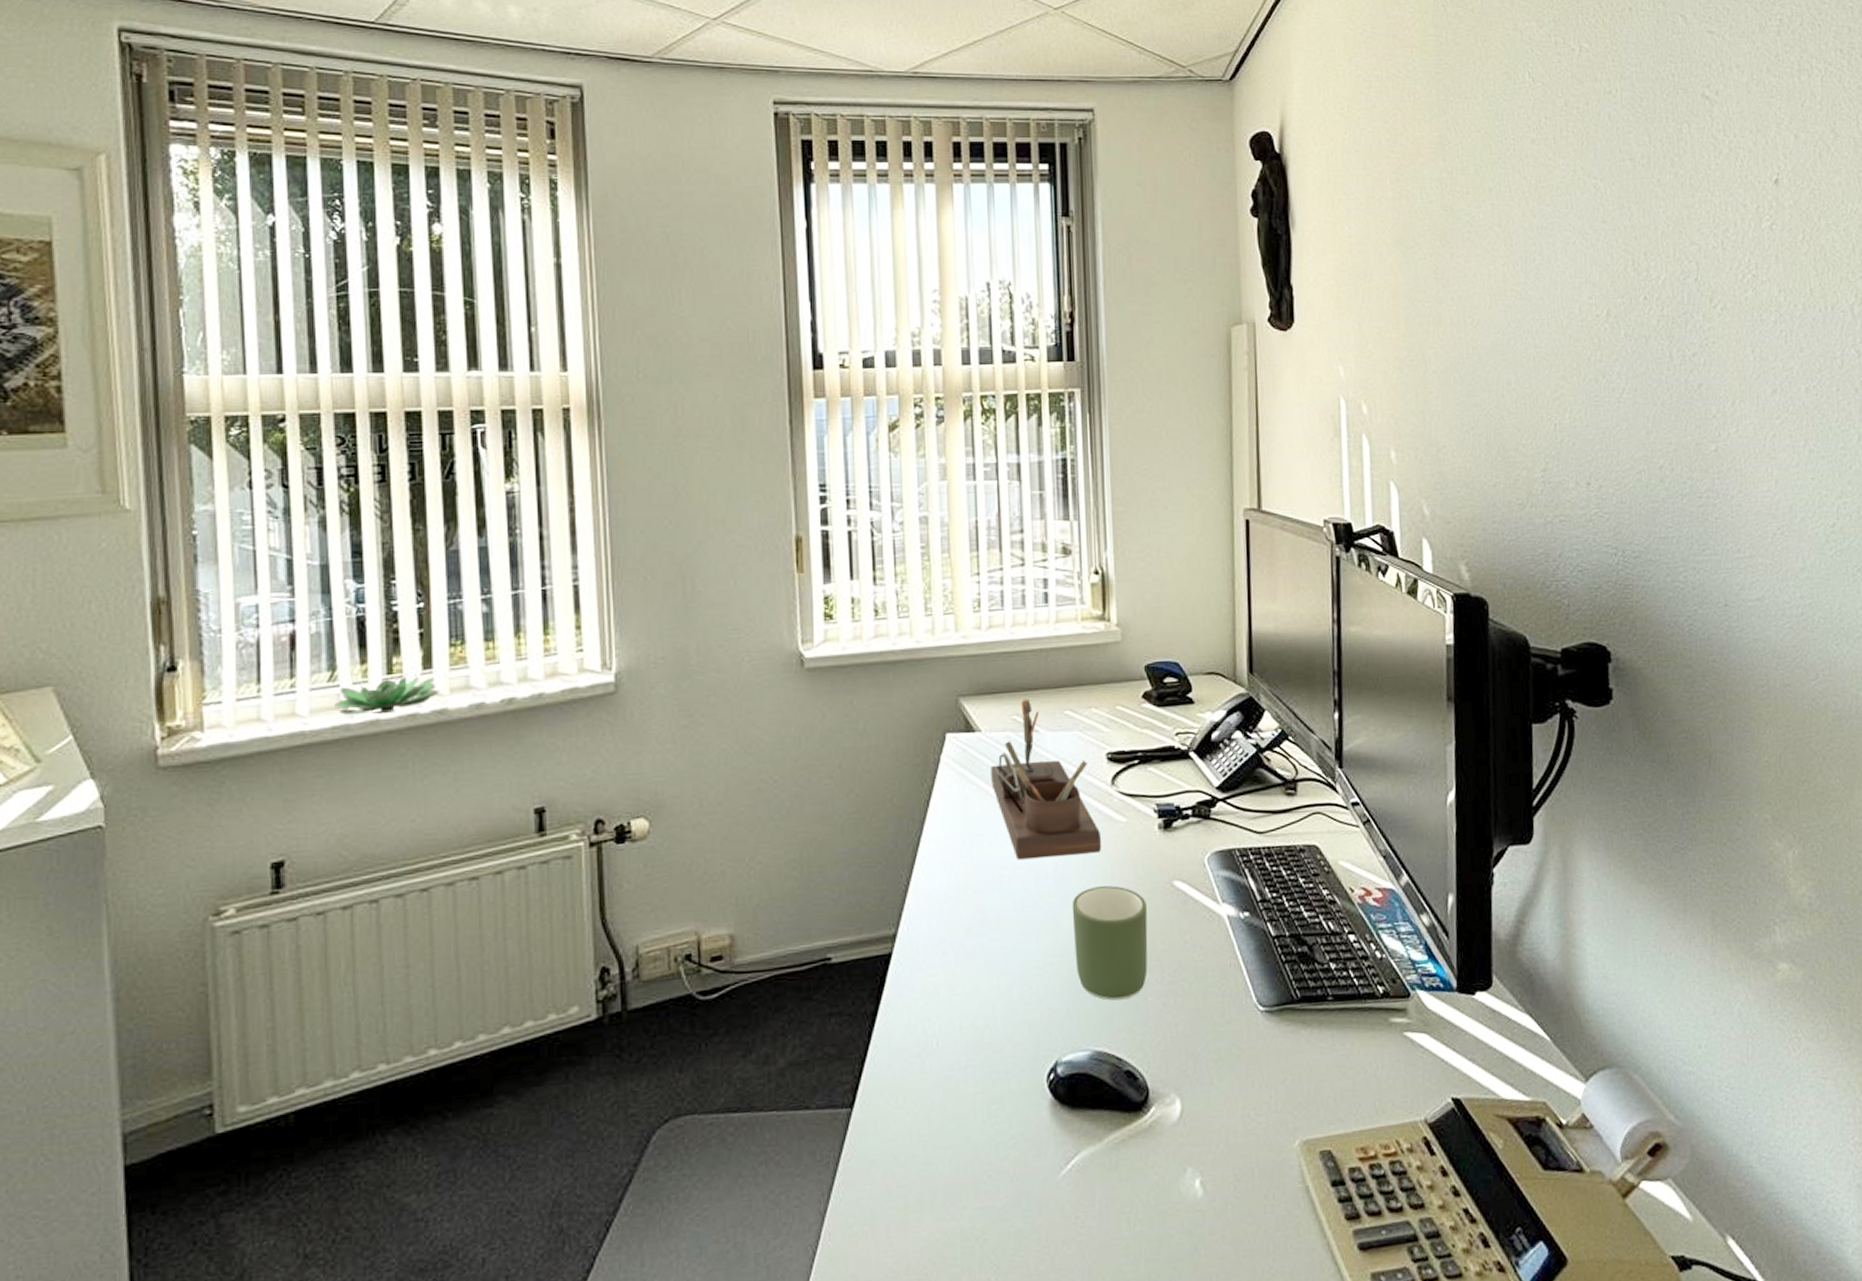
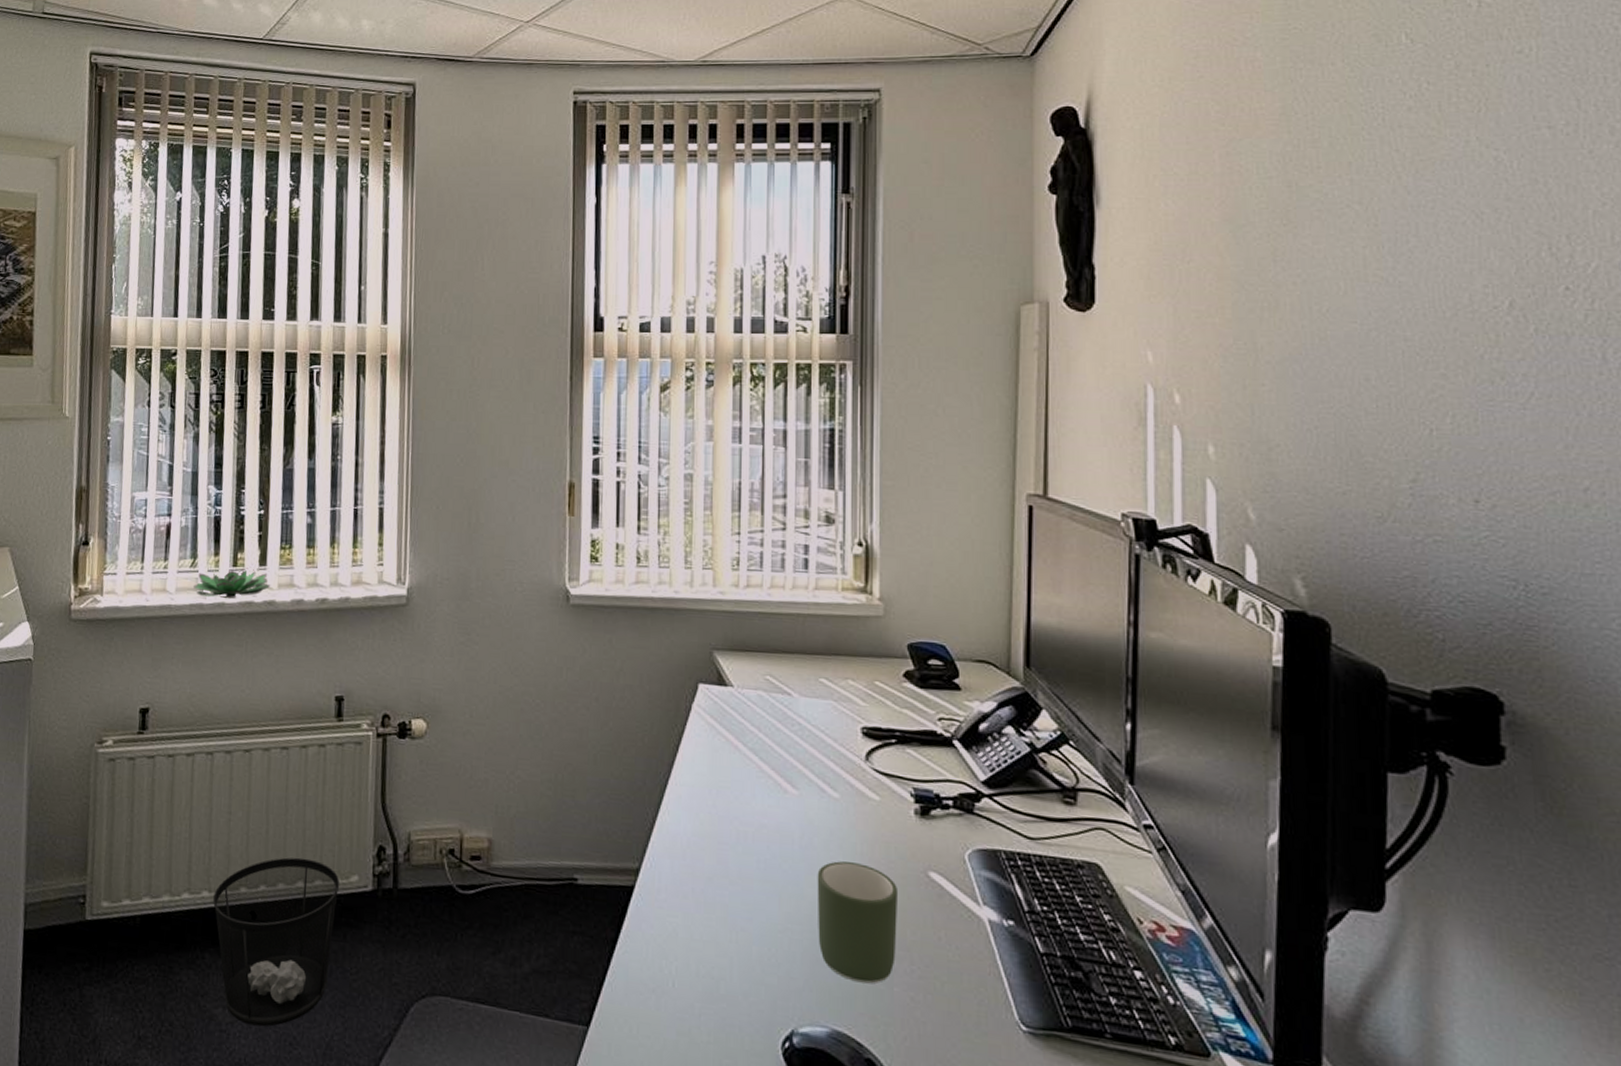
waste bin: none [393,999,557,1205] -> present [213,857,340,1027]
desk organizer: present [991,699,1101,860] -> none [741,661,851,827]

